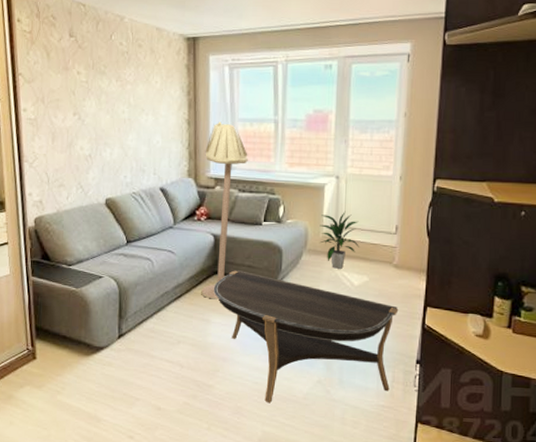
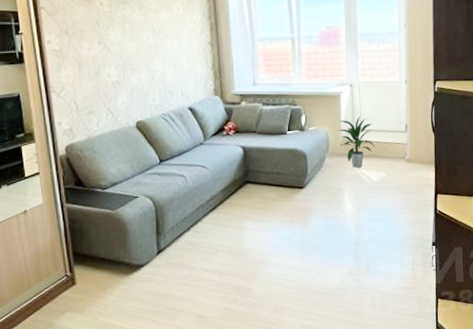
floor lamp: present [201,121,248,300] -> none [229,42,270,207]
coffee table: present [213,270,399,403] -> none [245,178,414,298]

